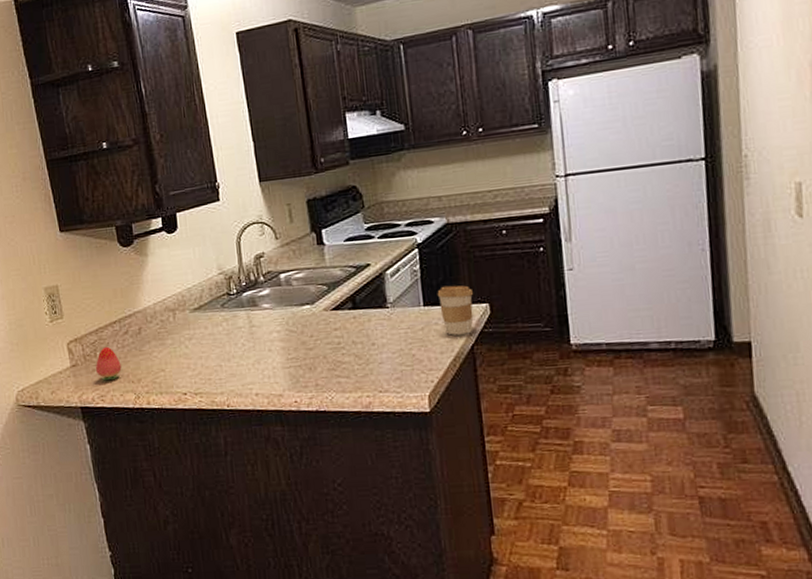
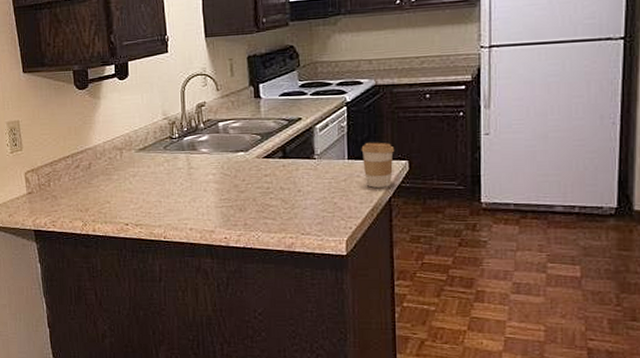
fruit: present [95,346,122,381] -> none [48,178,72,209]

